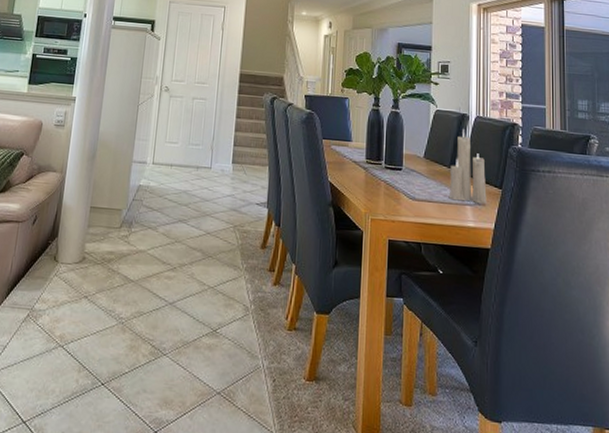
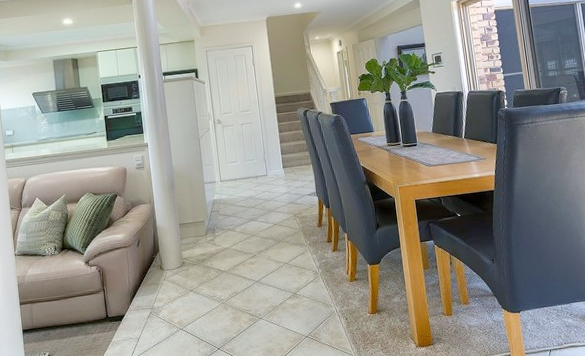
candle: present [448,129,487,205] -> none [454,104,487,160]

